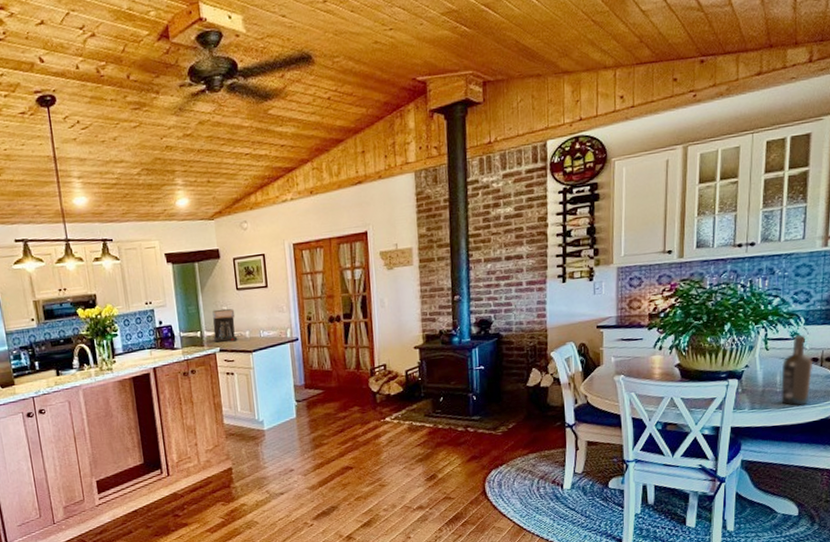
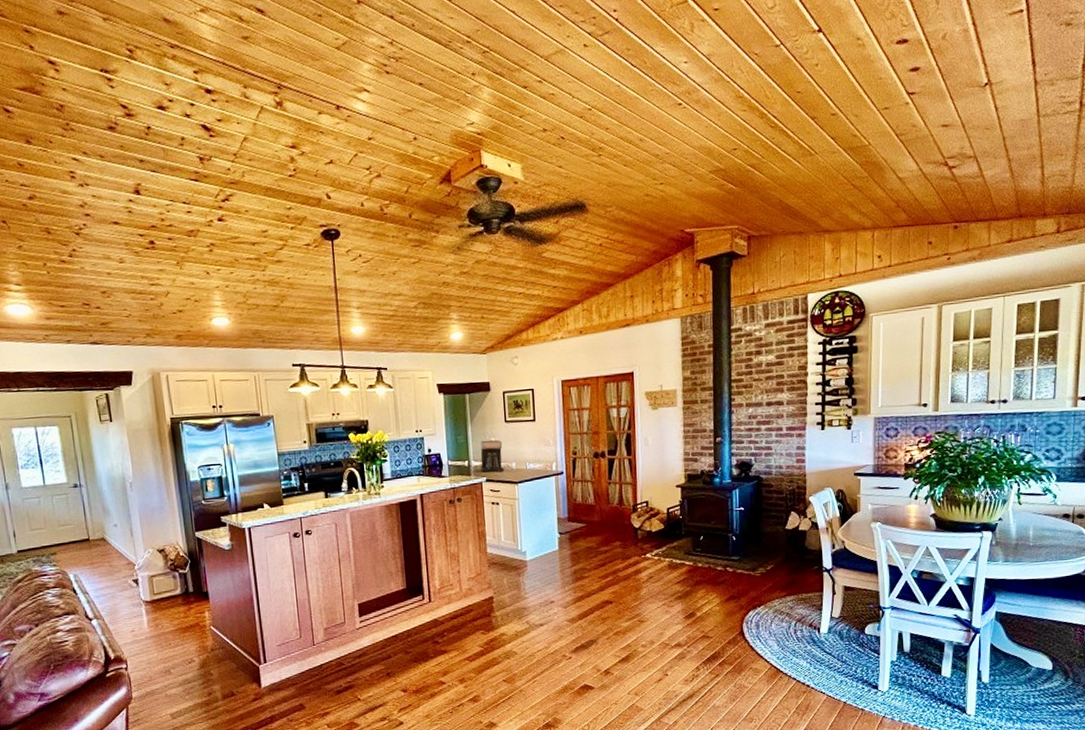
wine bottle: present [780,334,813,406] -> none [1033,490,1065,560]

